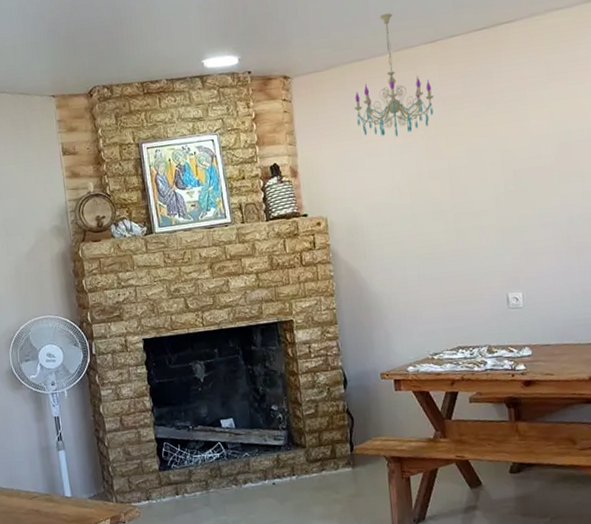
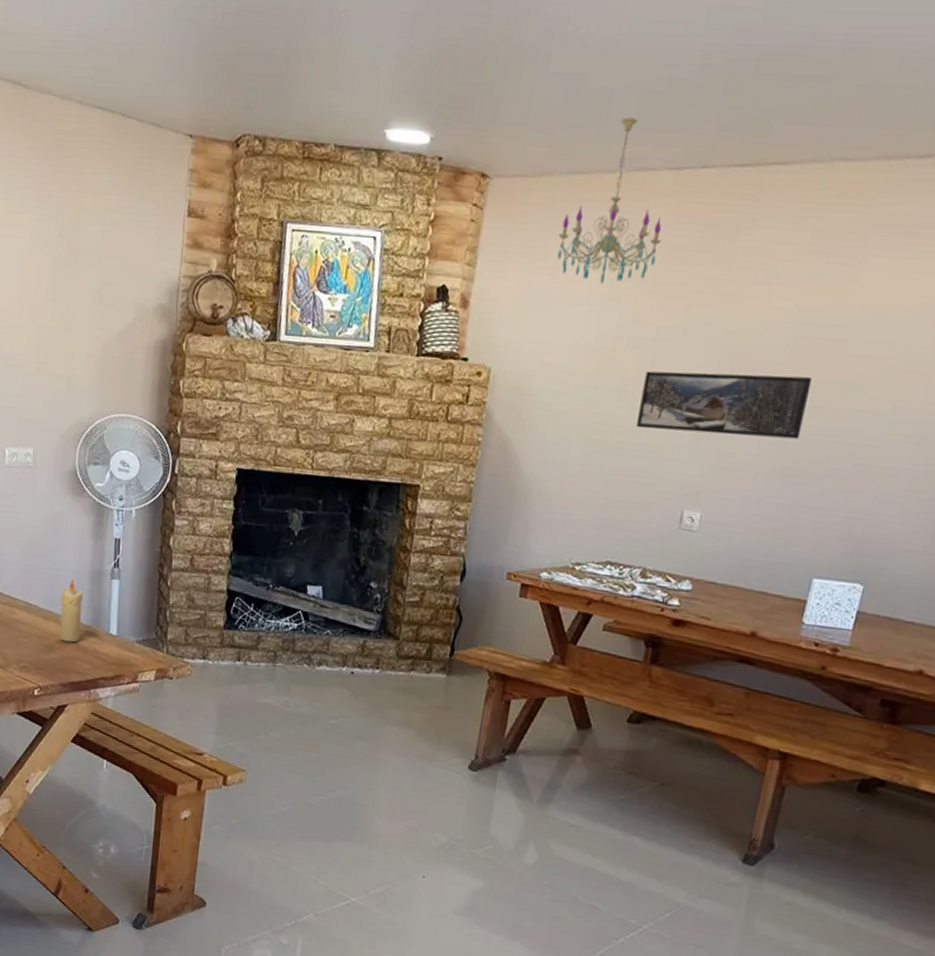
candle: none [18,458,41,512] -> present [59,579,83,643]
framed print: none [449,171,583,238] -> present [635,371,813,440]

